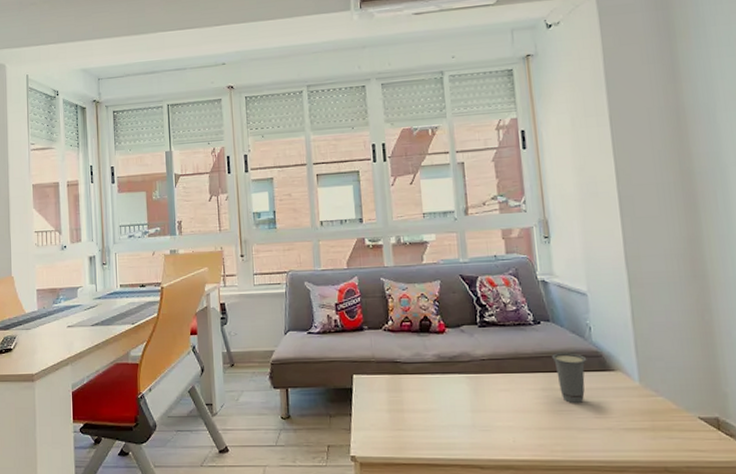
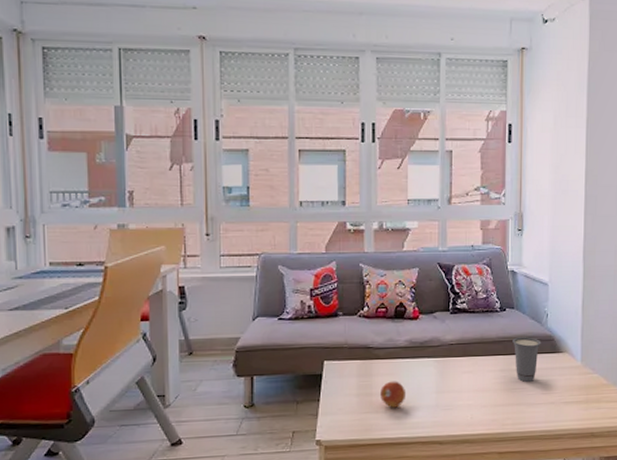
fruit: none [412,397,439,426] -> present [380,381,407,408]

